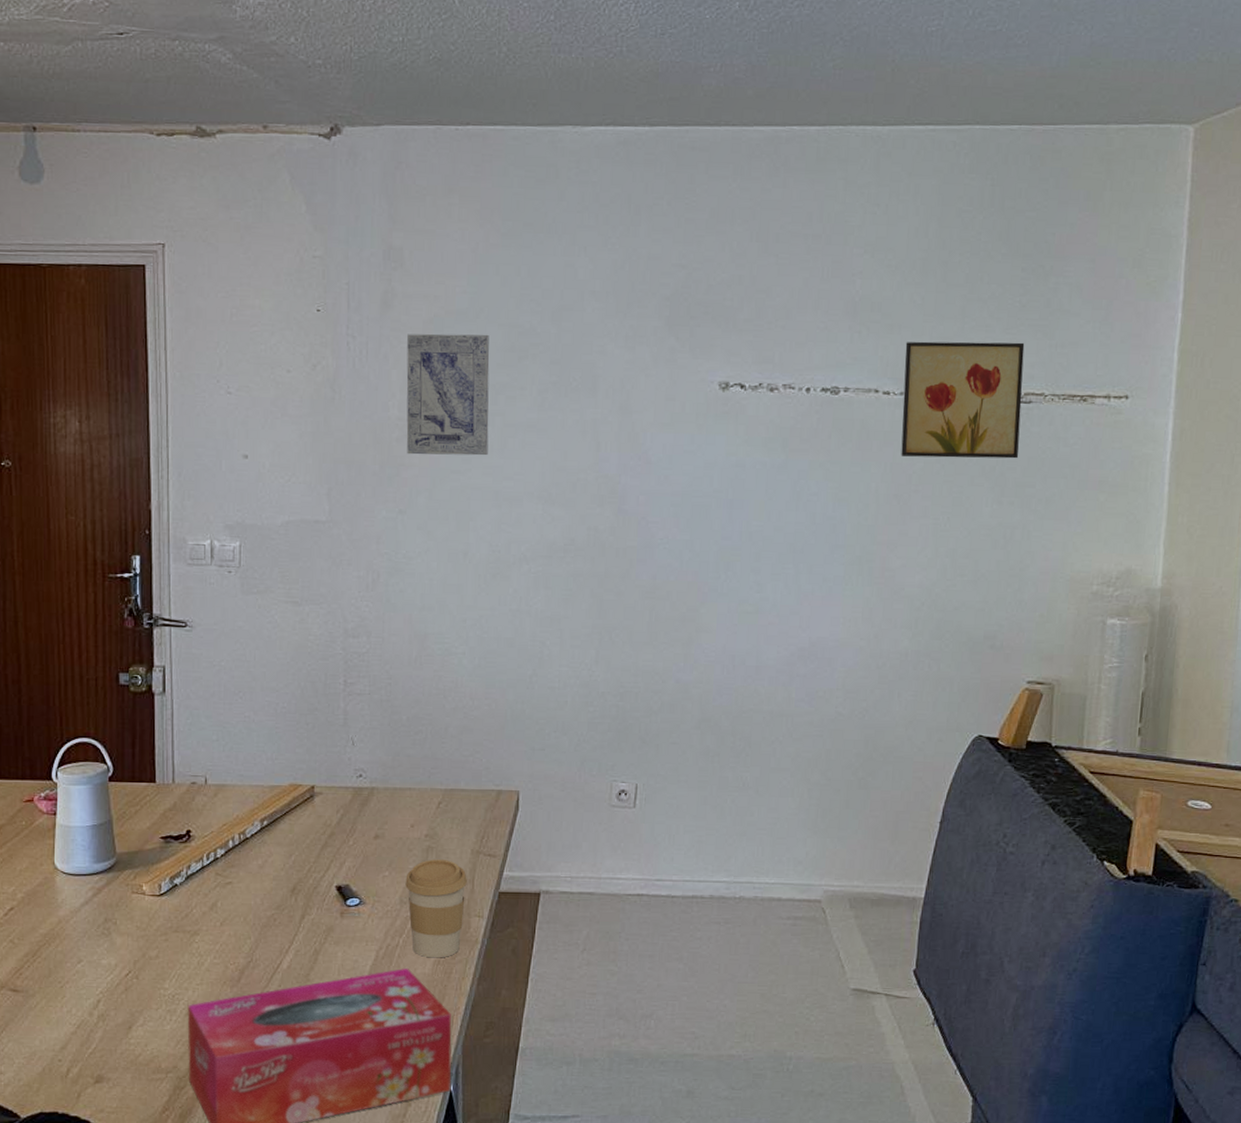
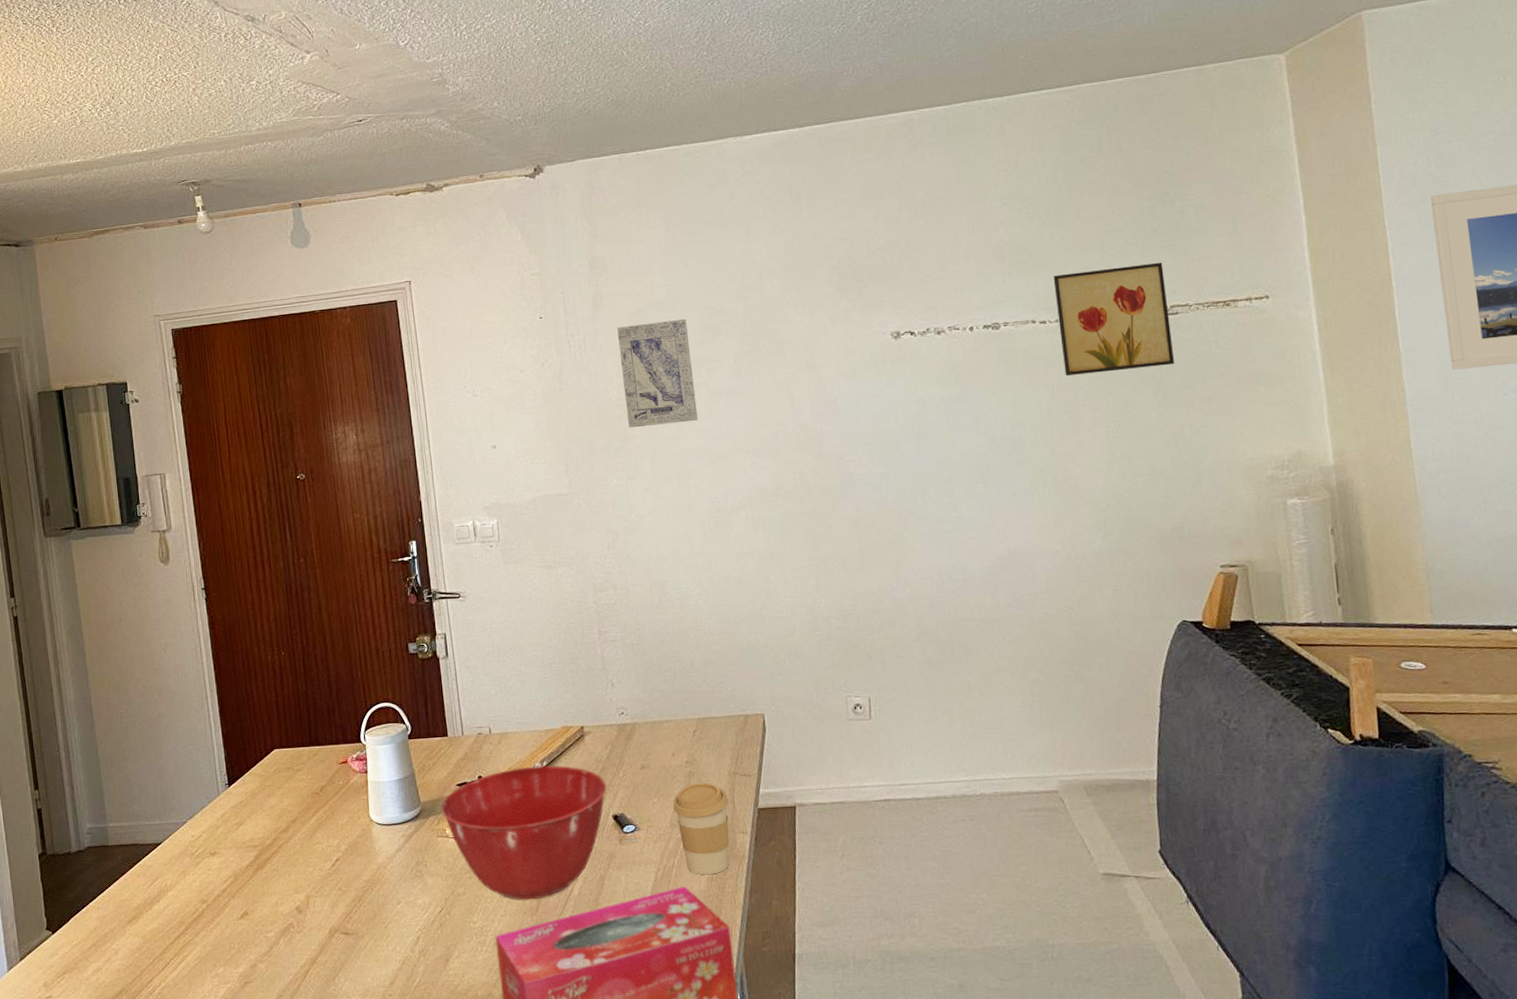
mixing bowl: none [139,824,333,970] -> present [441,765,607,900]

